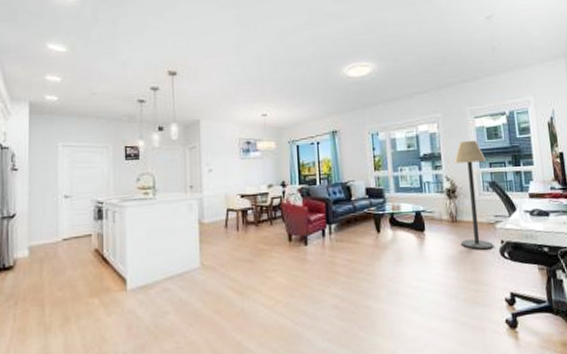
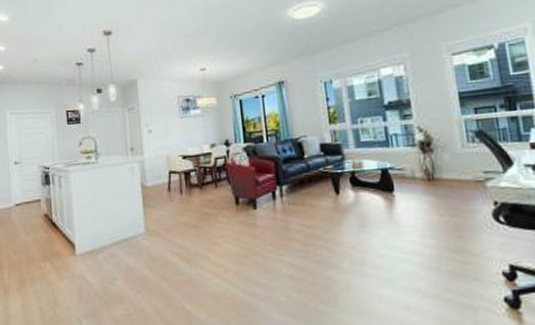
floor lamp: present [454,141,494,250] -> none [427,82,485,213]

